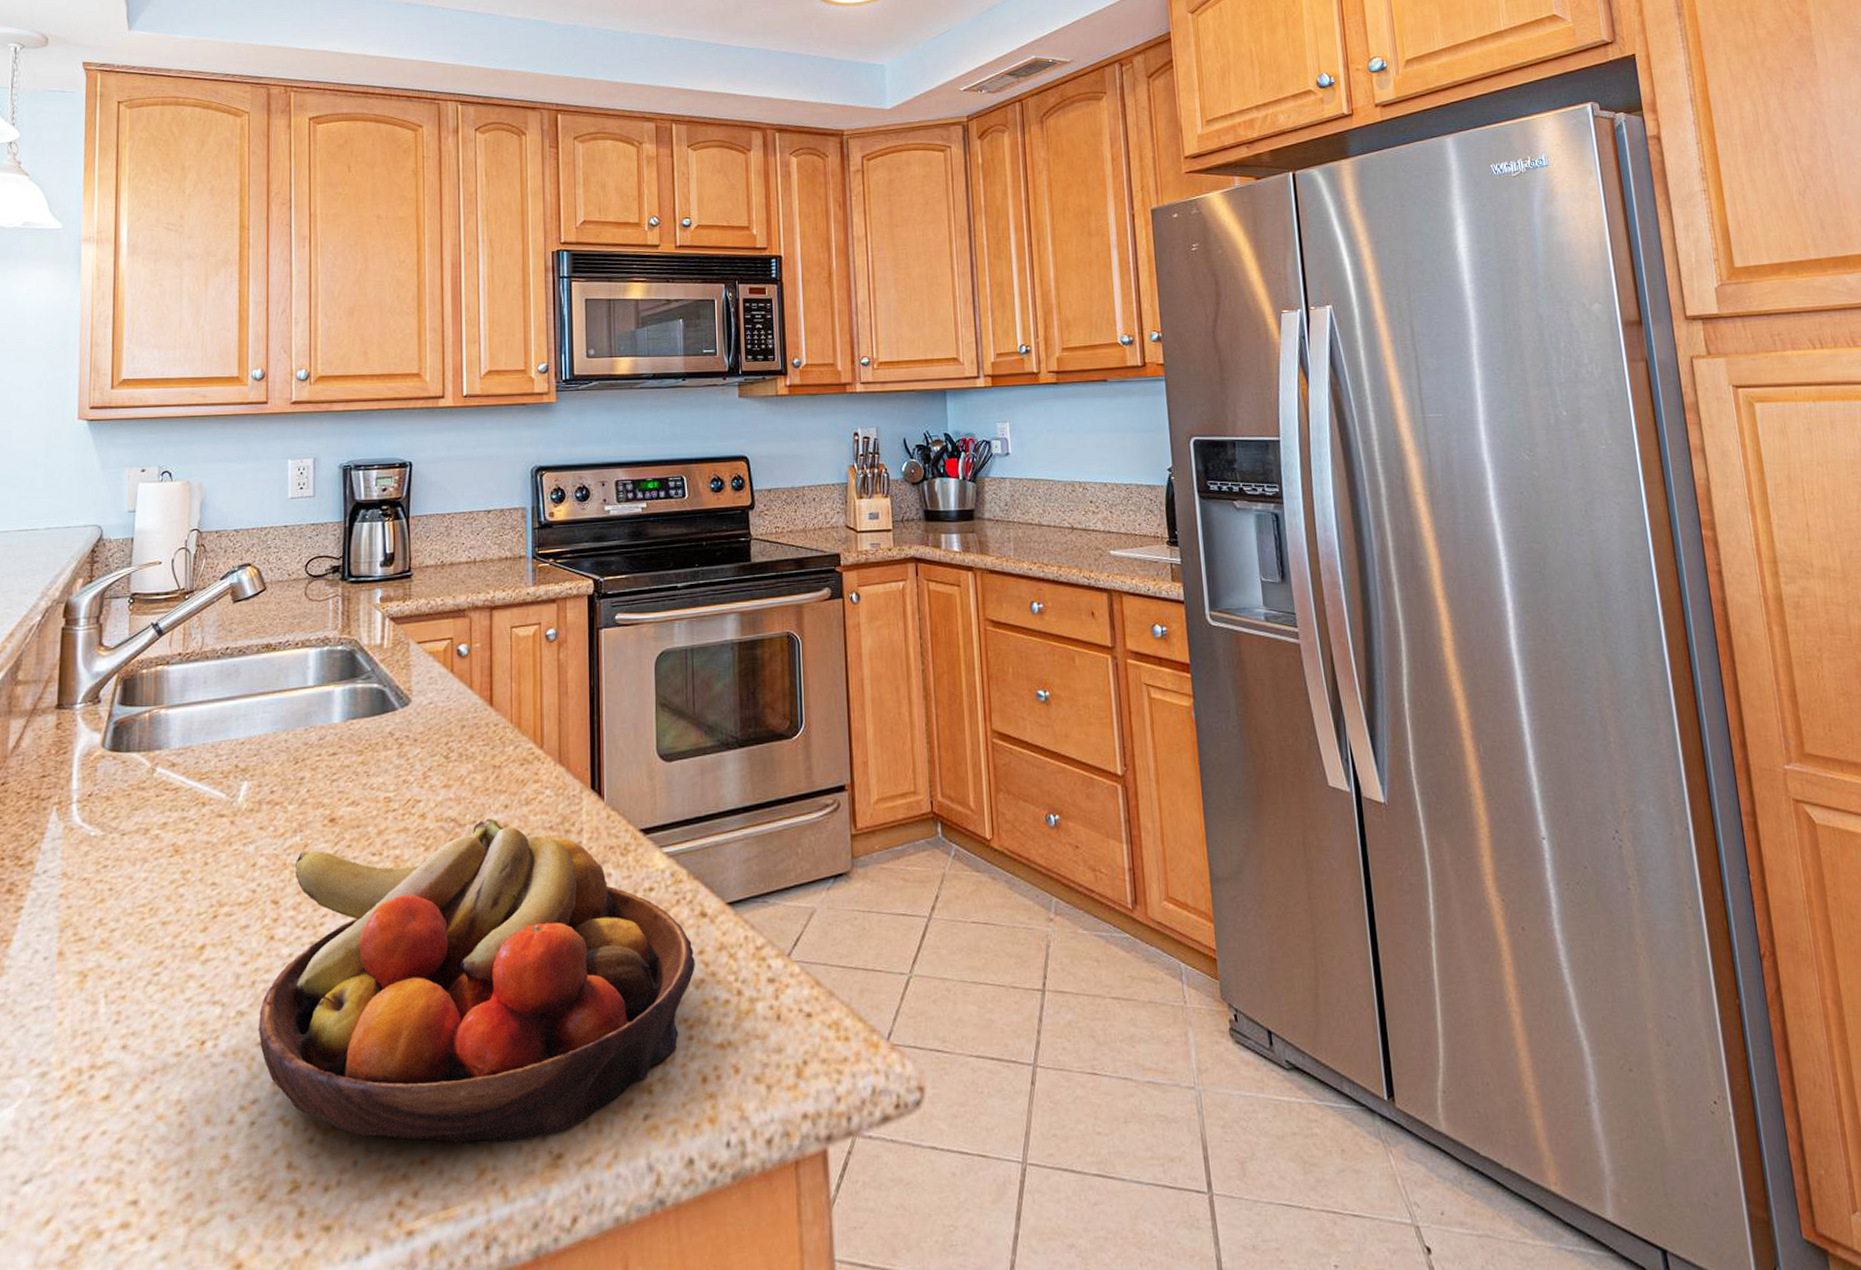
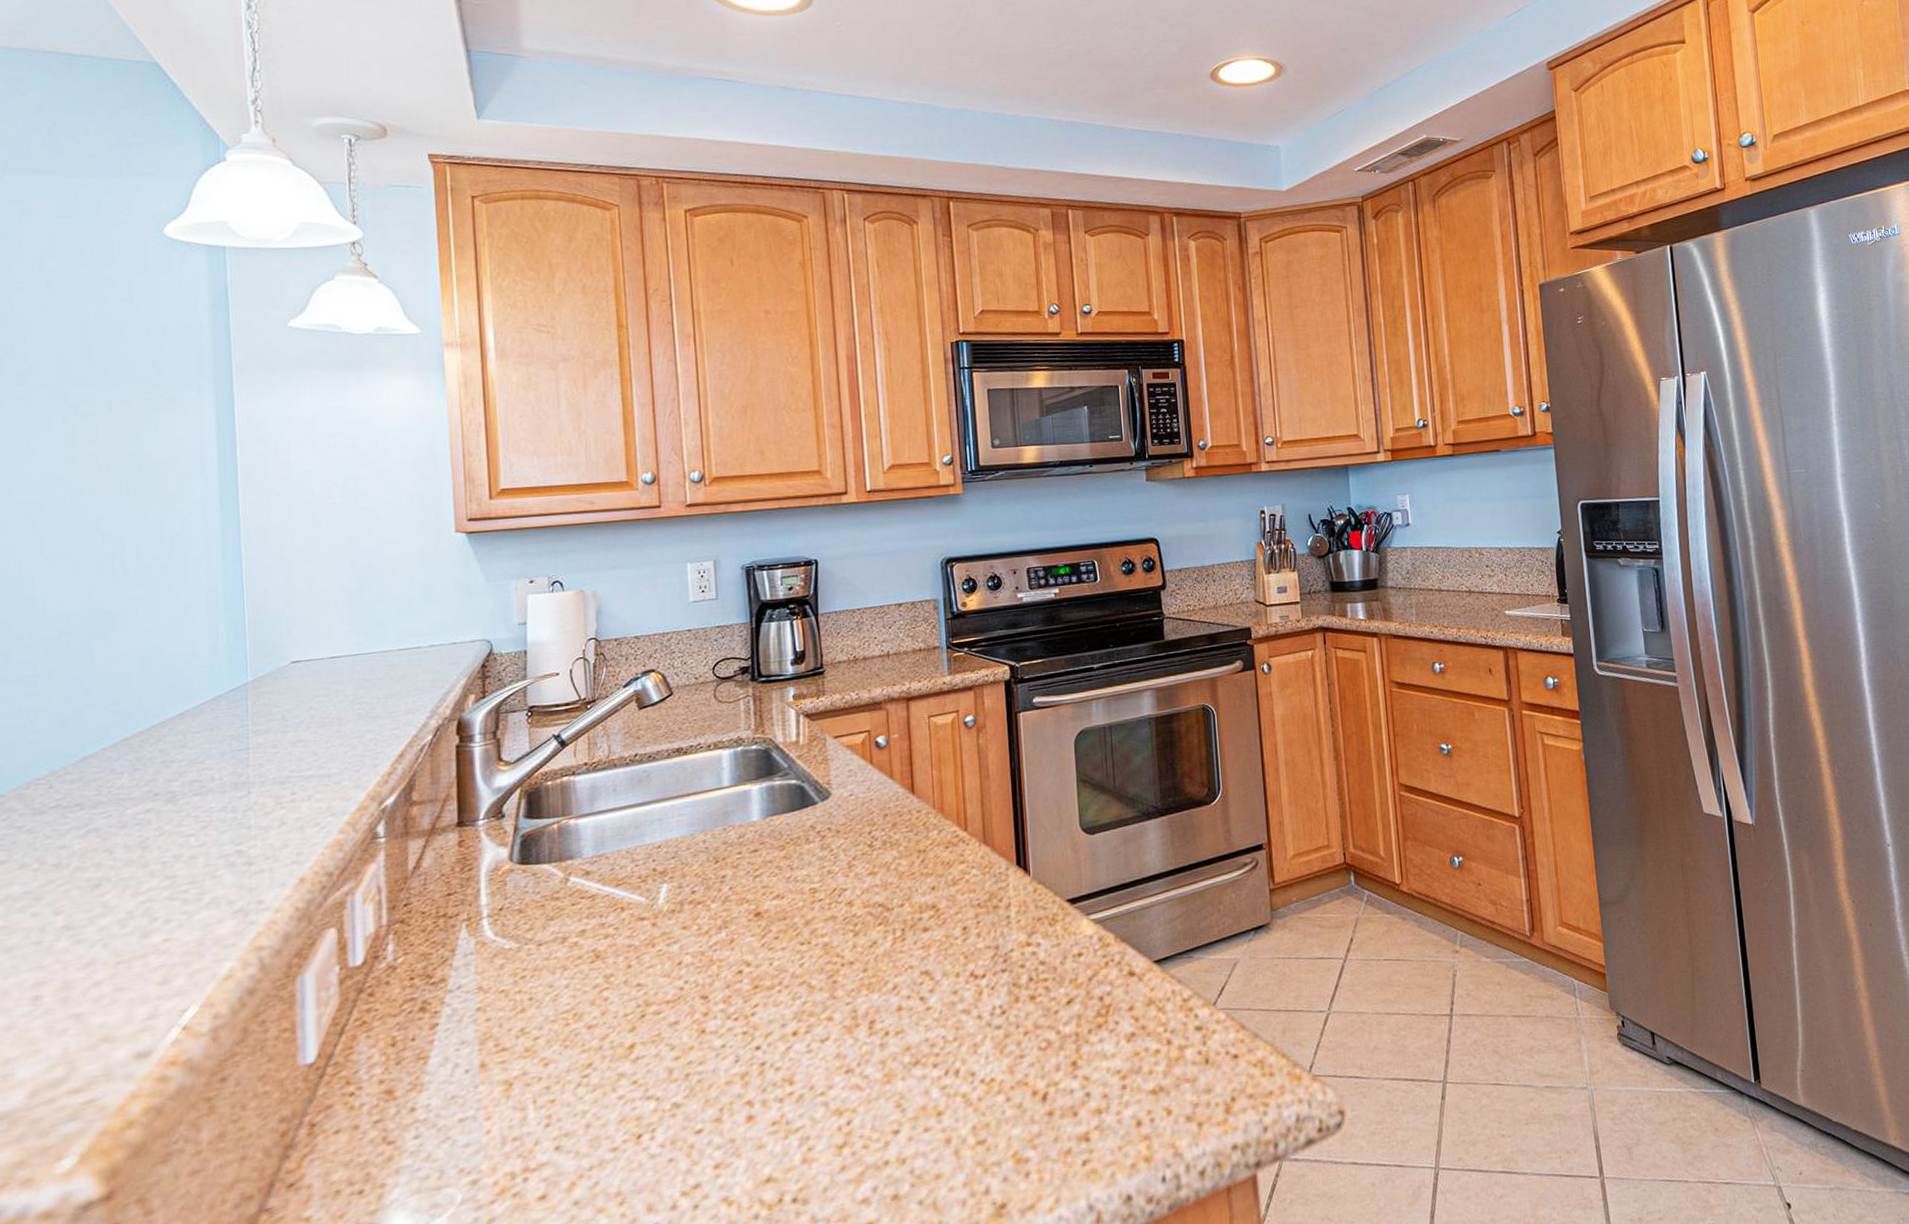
fruit bowl: present [259,818,695,1143] -> none [695,900,1126,1208]

